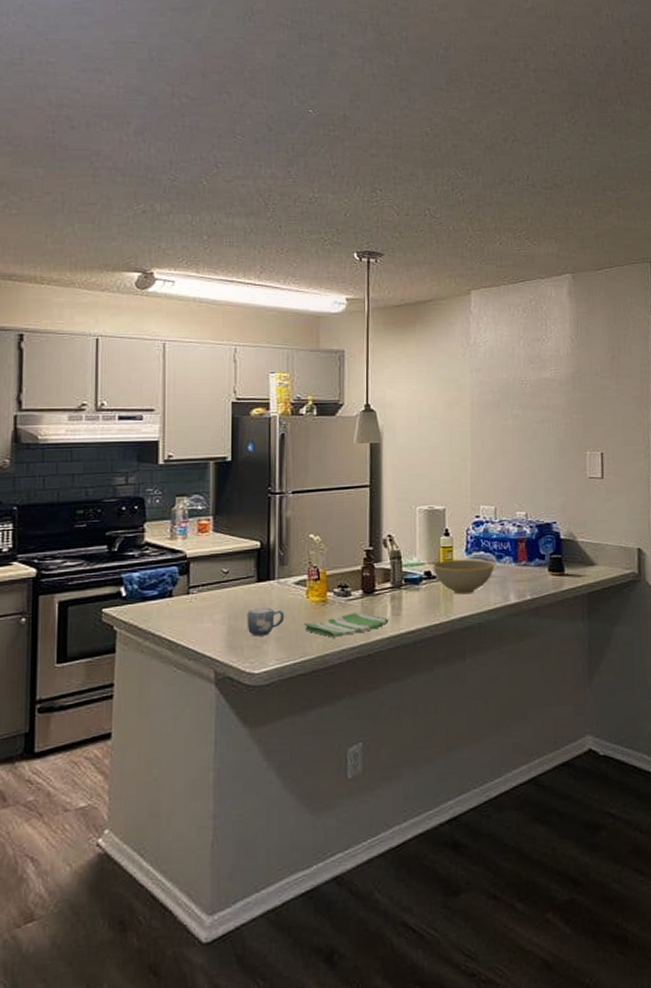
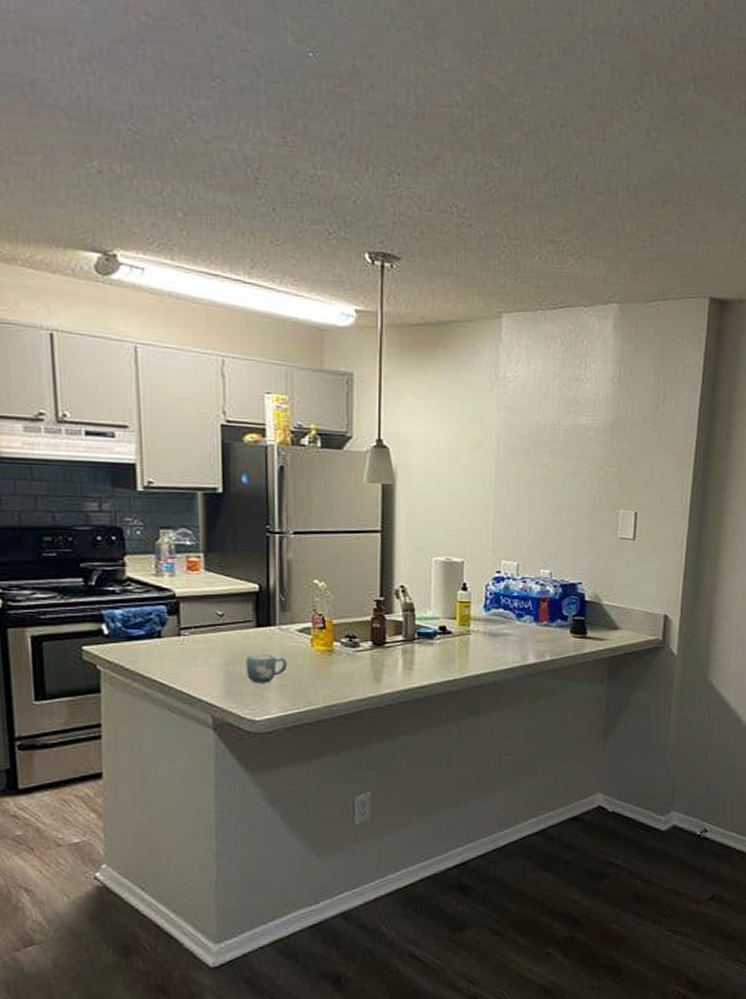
dish towel: present [303,611,389,638] -> none [308,663,400,688]
bowl: present [433,559,495,595] -> none [448,615,515,652]

